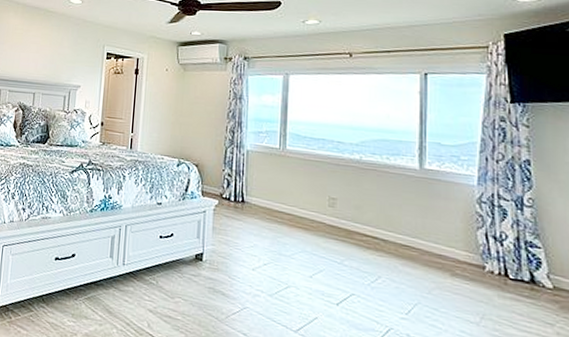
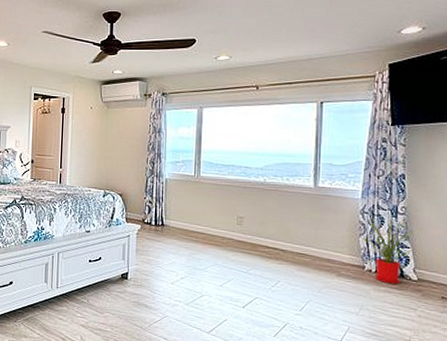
house plant: none [477,207,556,292] -> present [360,216,423,285]

